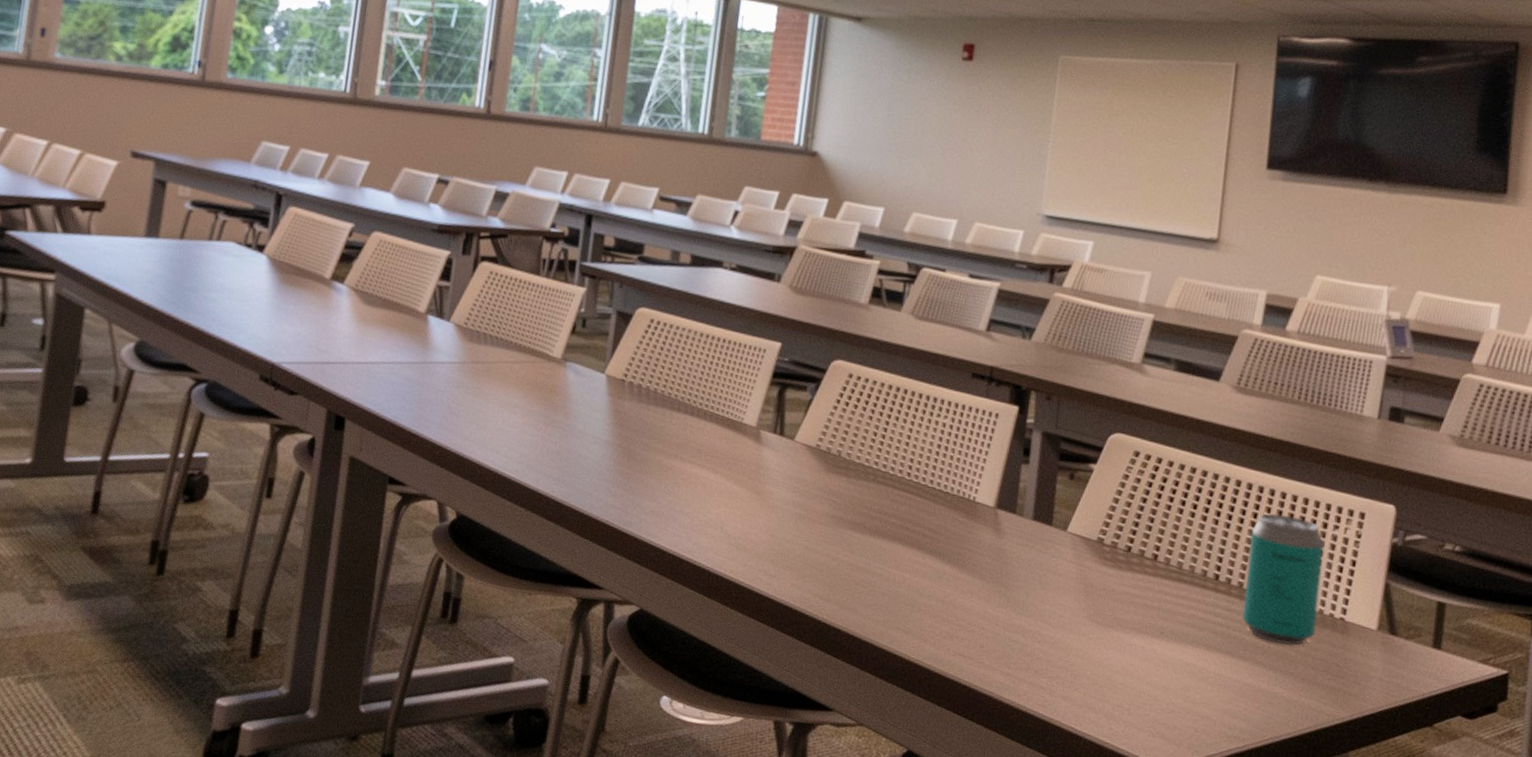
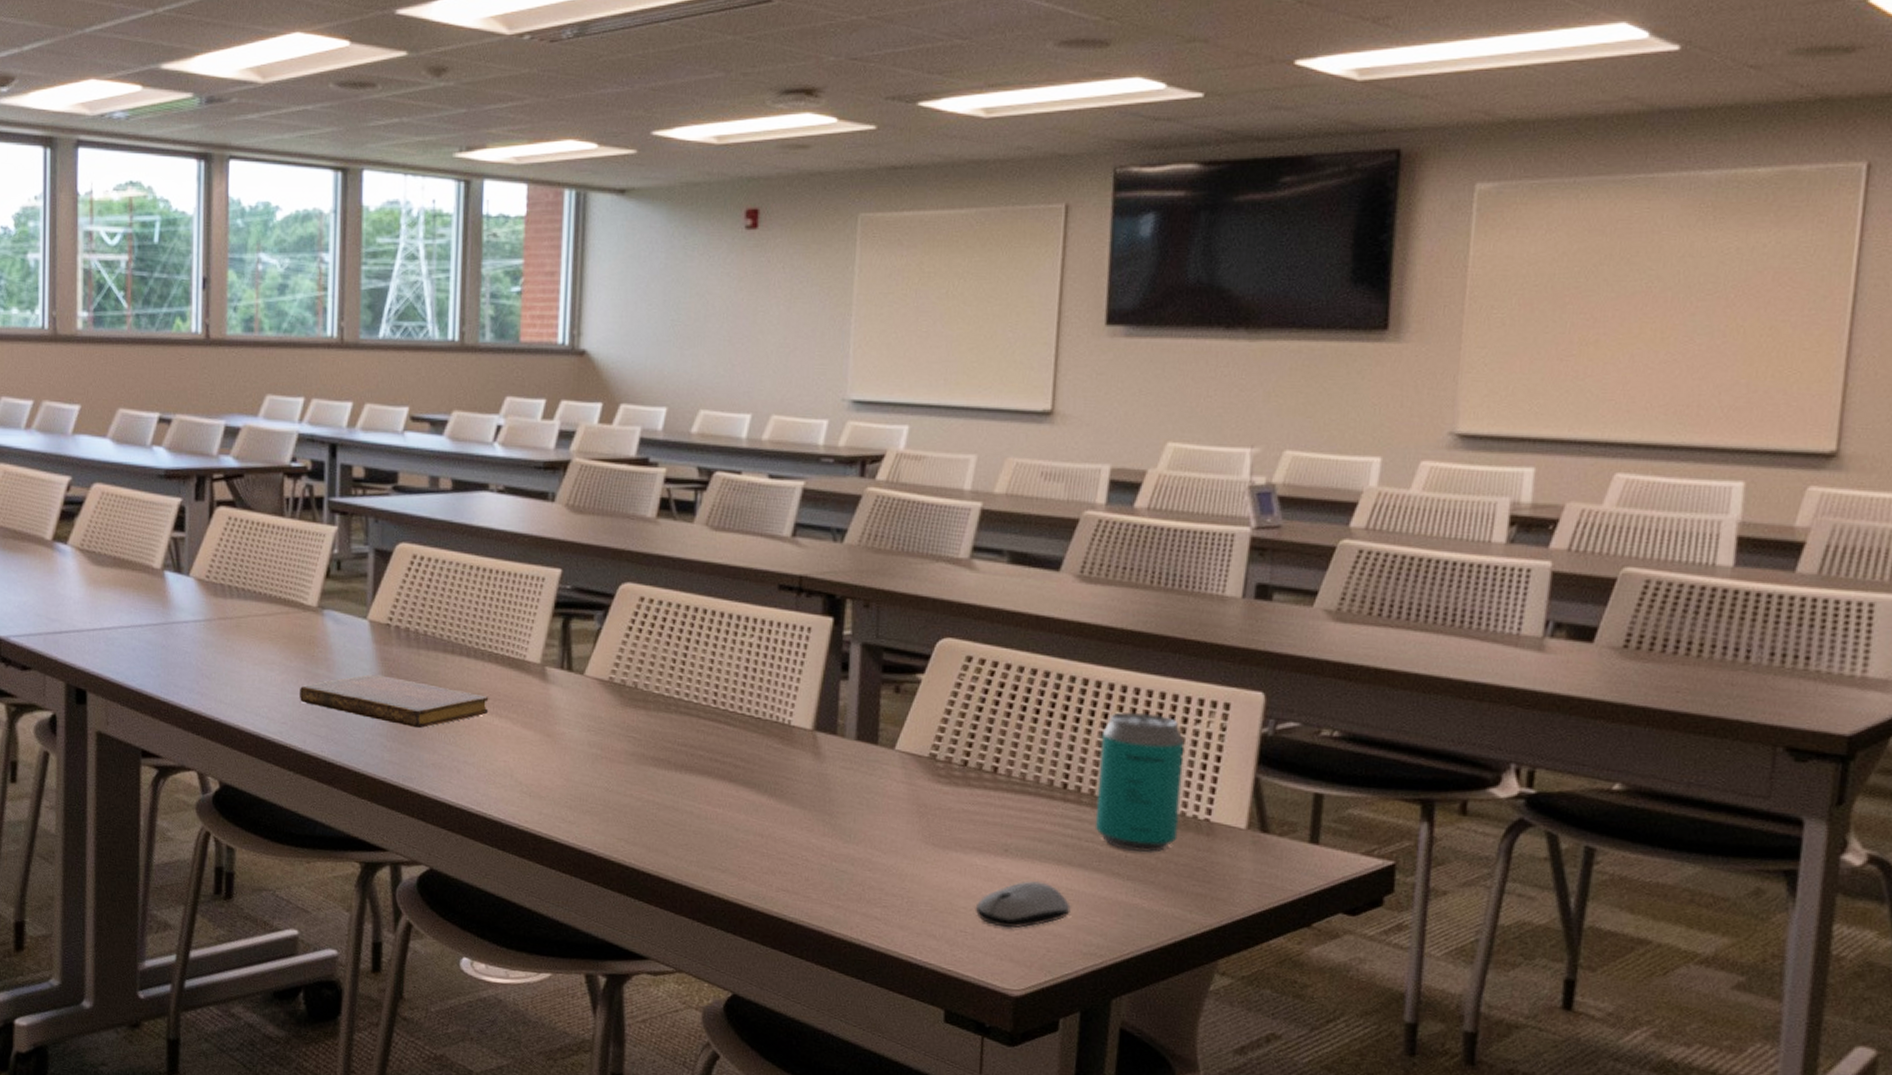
notebook: none [537,424,708,478] -> present [300,674,489,729]
computer mouse: none [1131,663,1218,708] -> present [975,880,1071,929]

